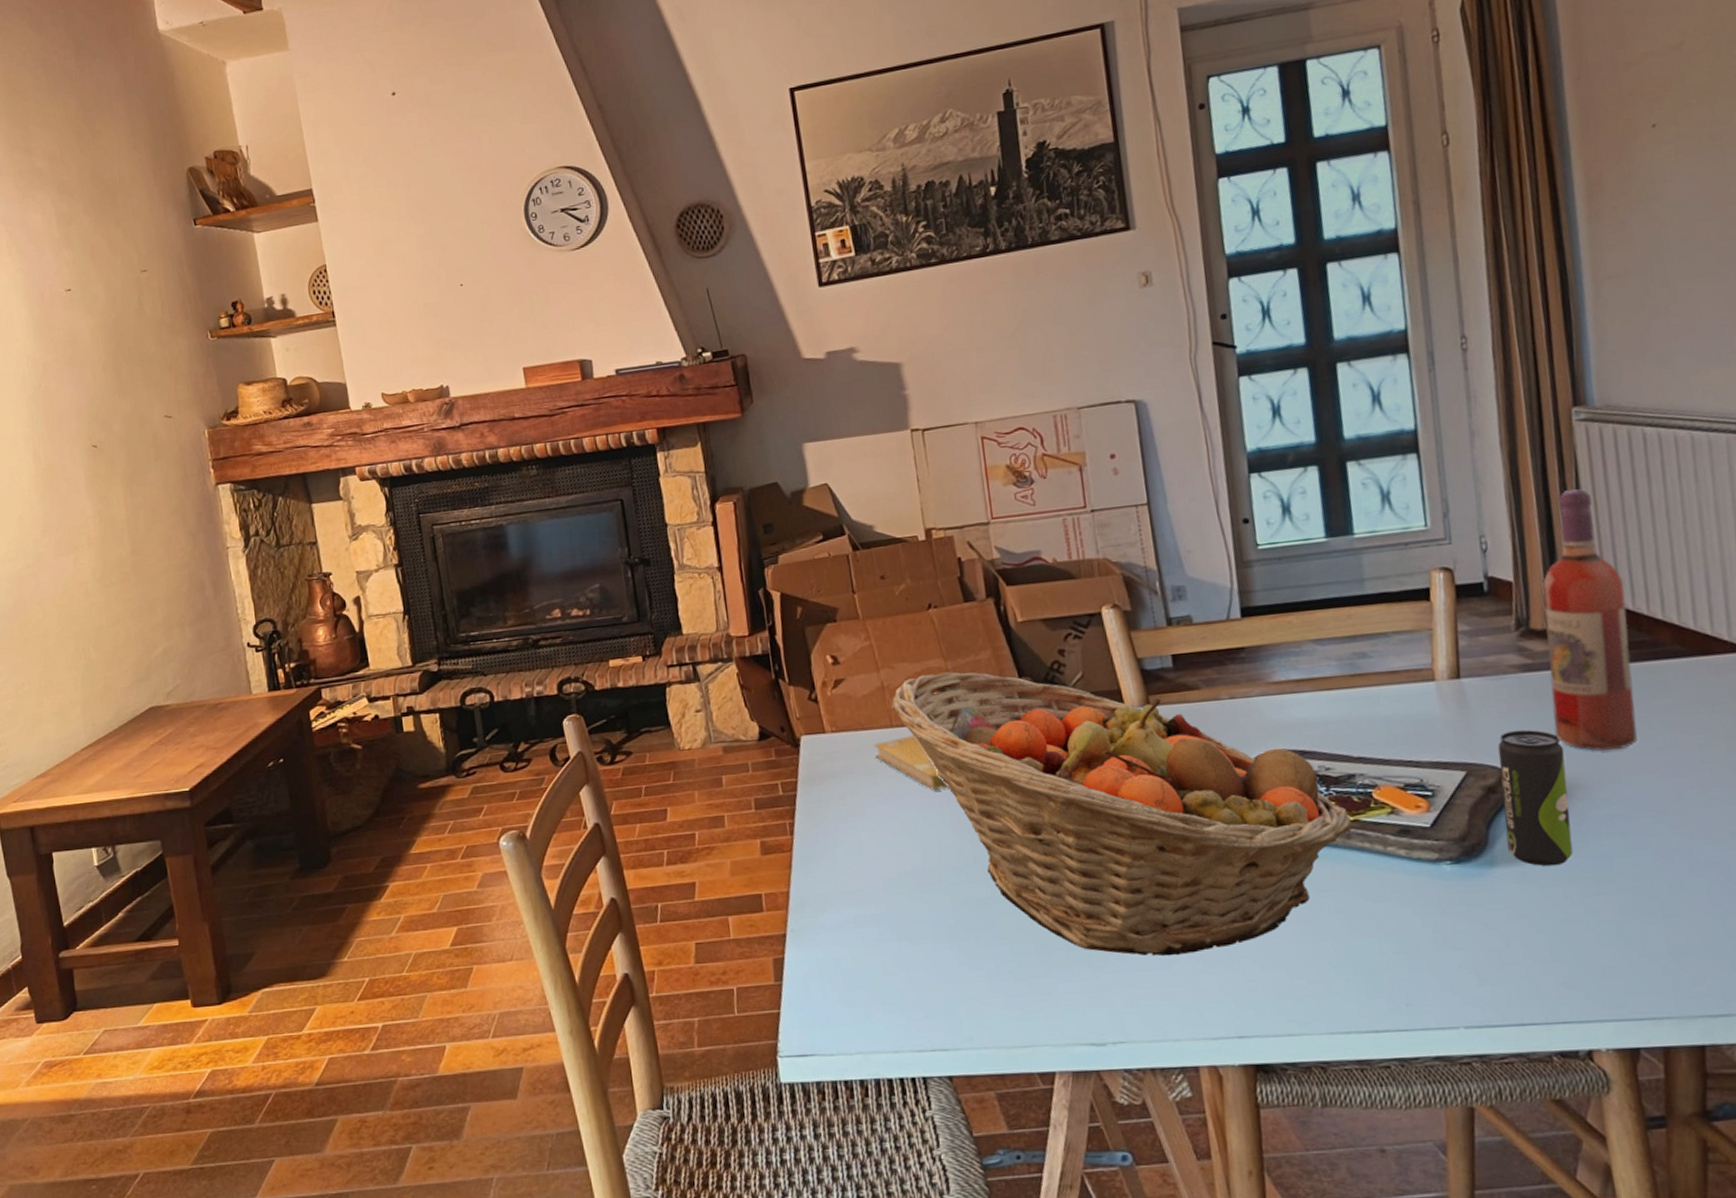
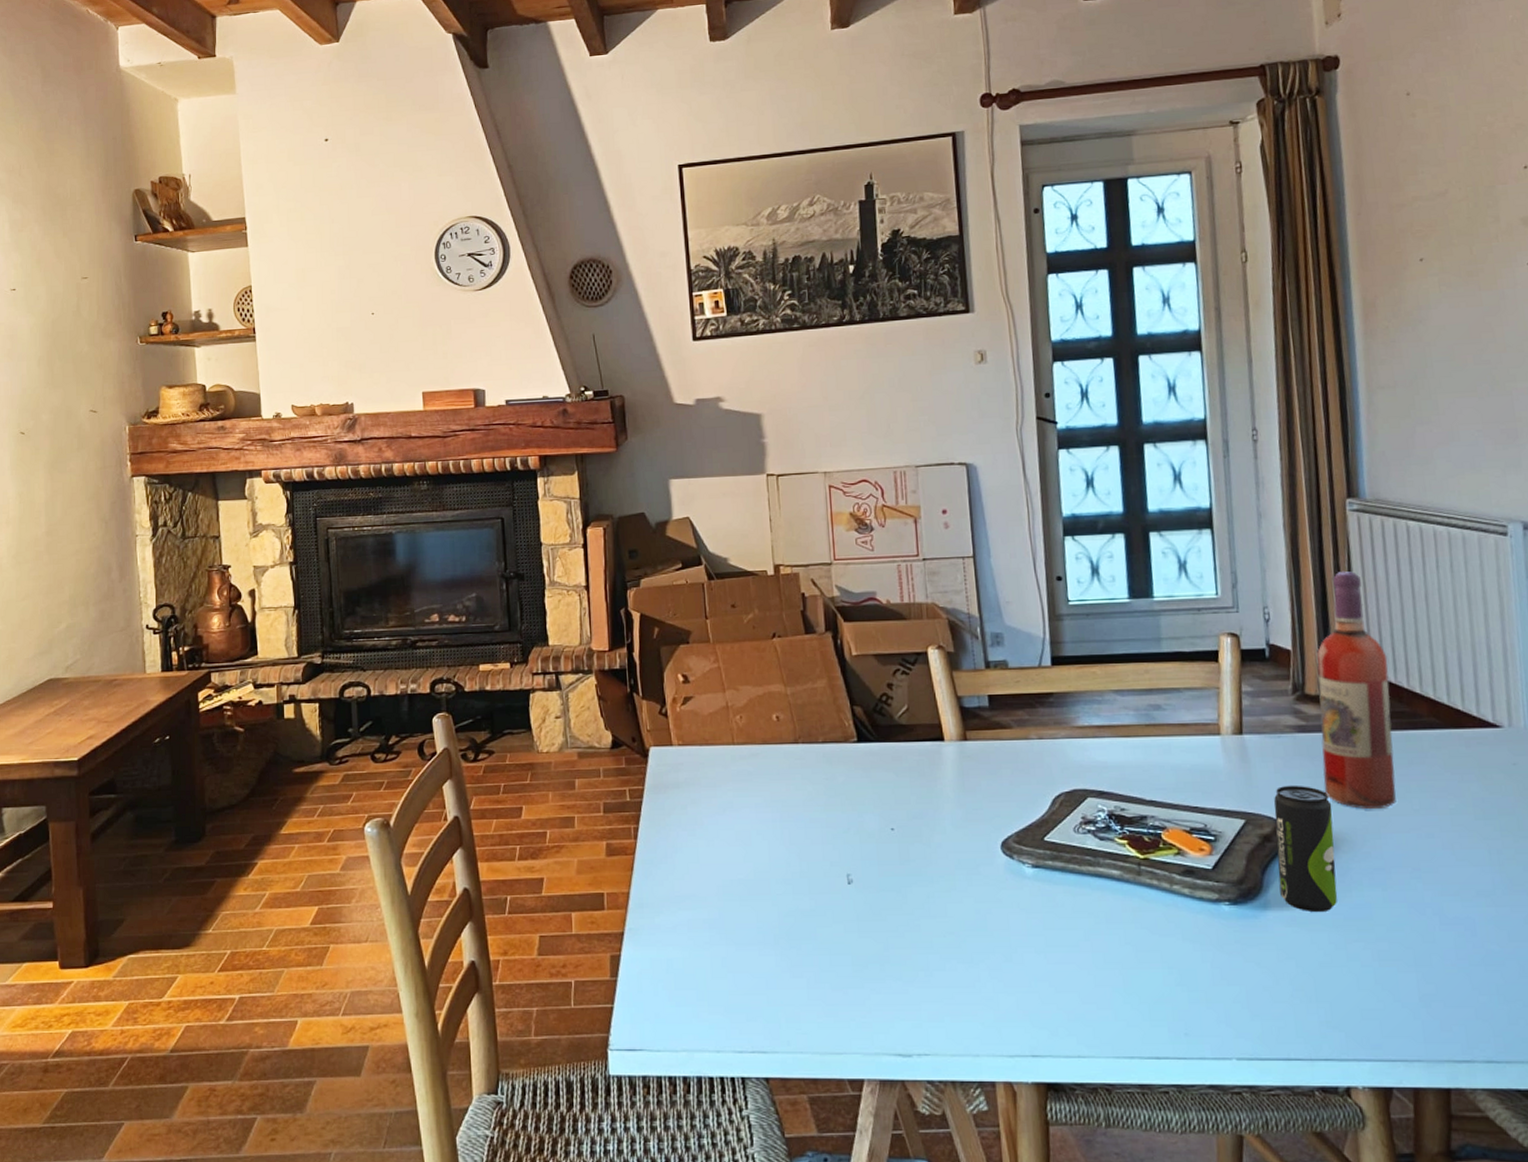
booklet: present [874,735,948,791] -> none [716,753,781,807]
fruit basket: present [891,672,1353,956] -> none [734,697,1143,975]

